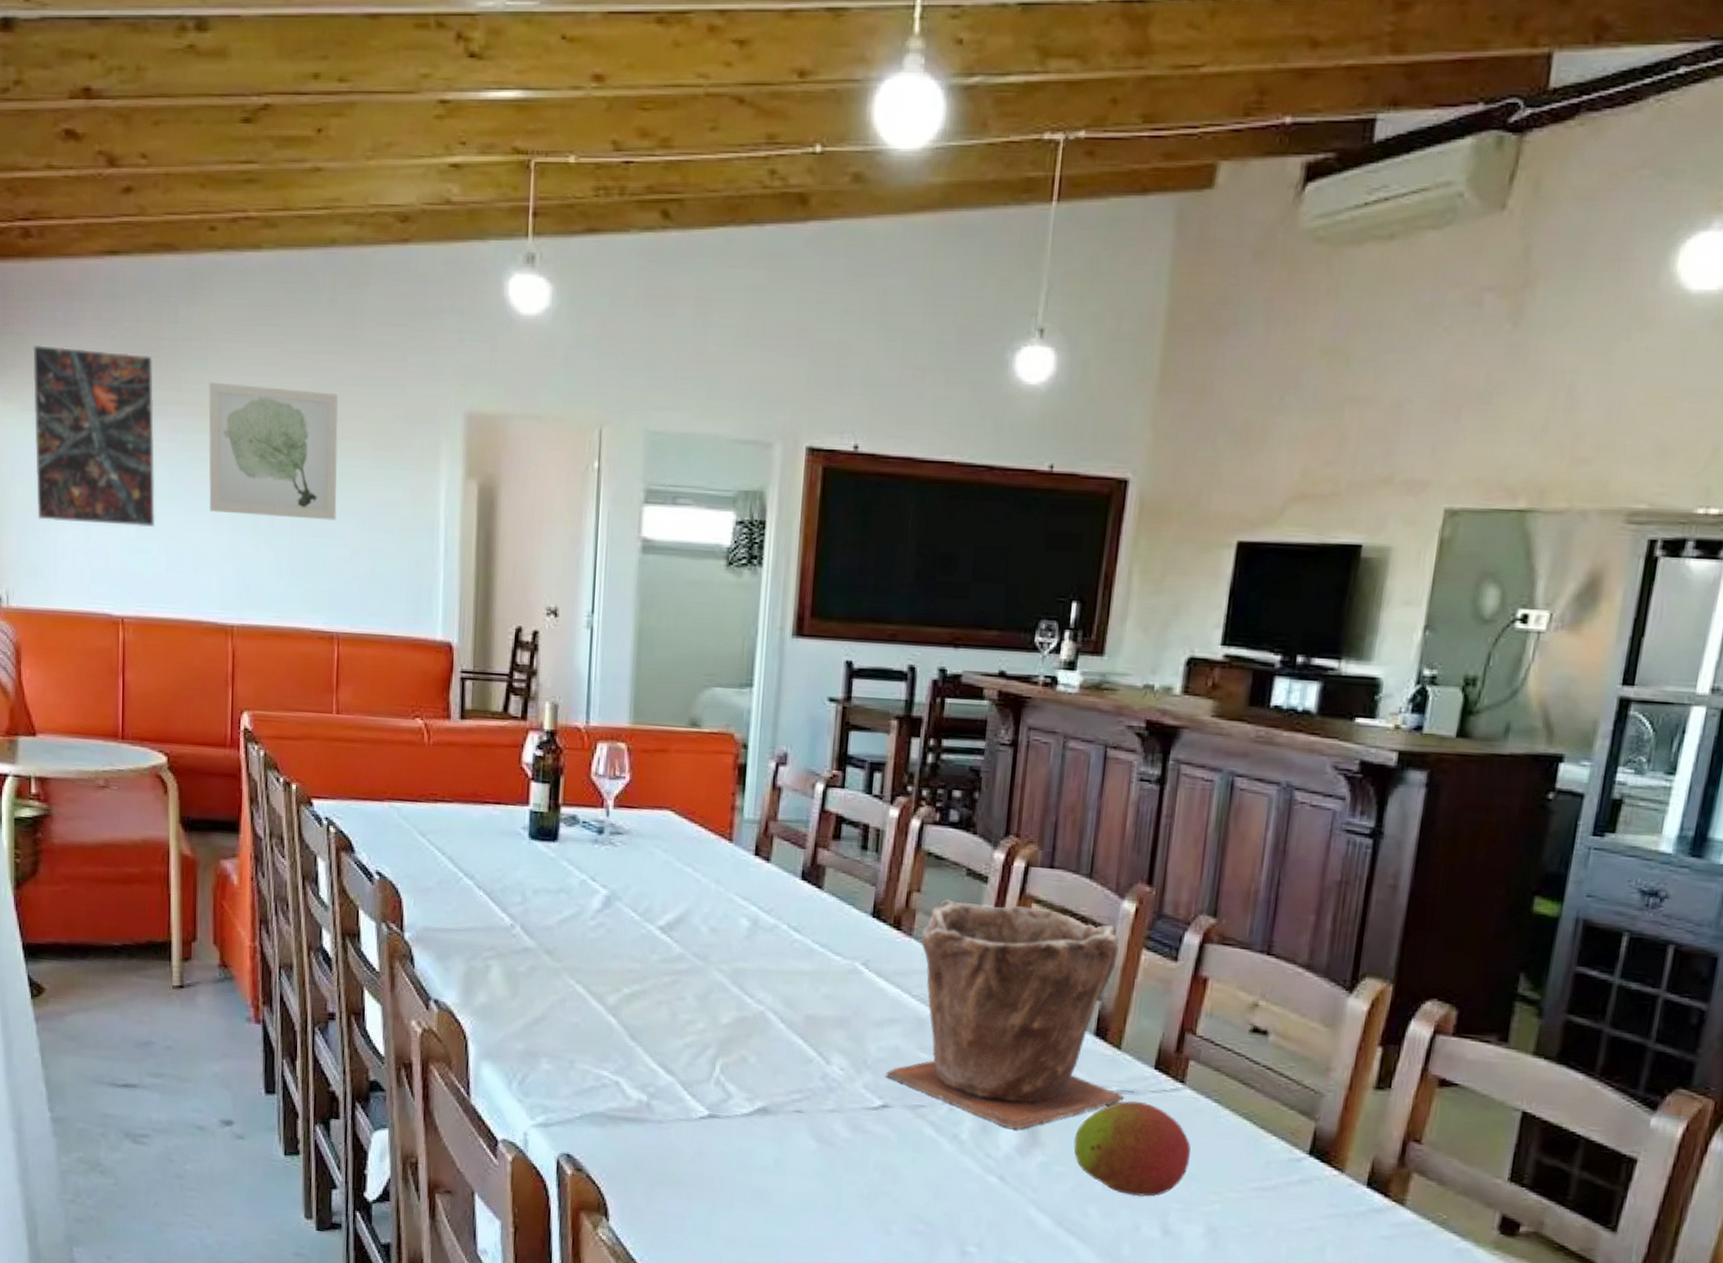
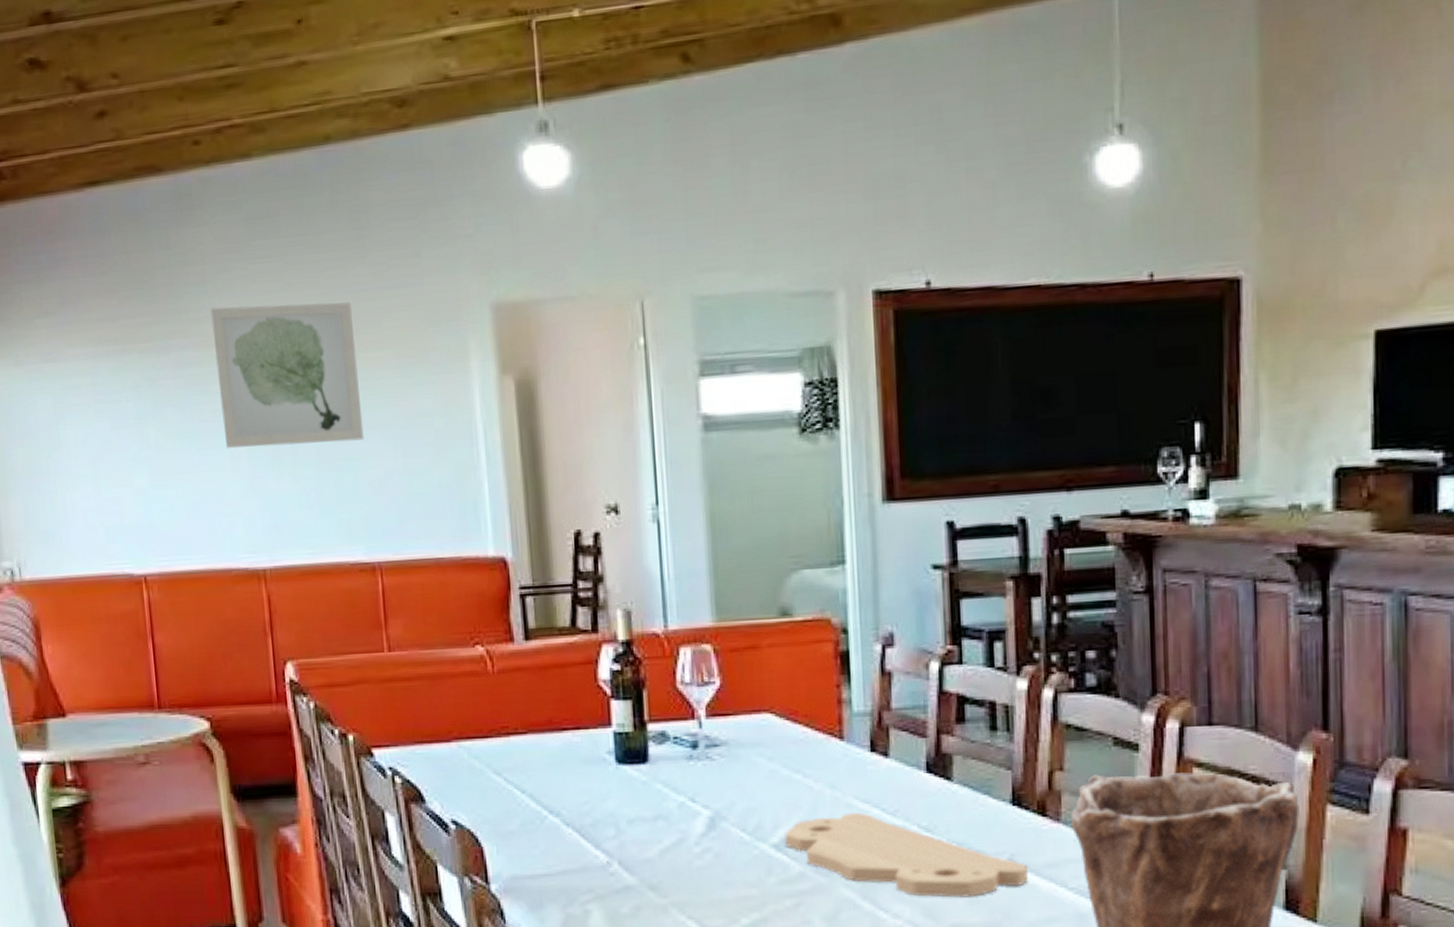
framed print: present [32,344,156,527] -> none [17,288,169,481]
cutting board: none [670,906,879,993] -> present [784,811,1028,898]

